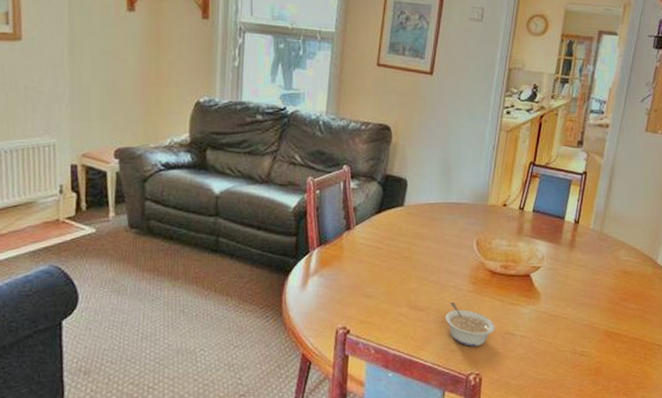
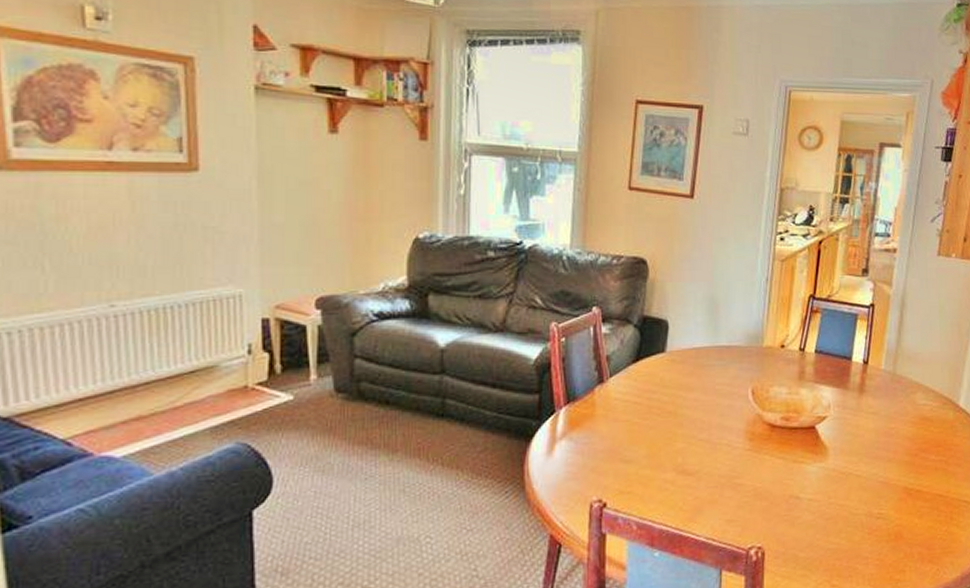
legume: present [445,302,495,346] -> none [719,463,778,515]

